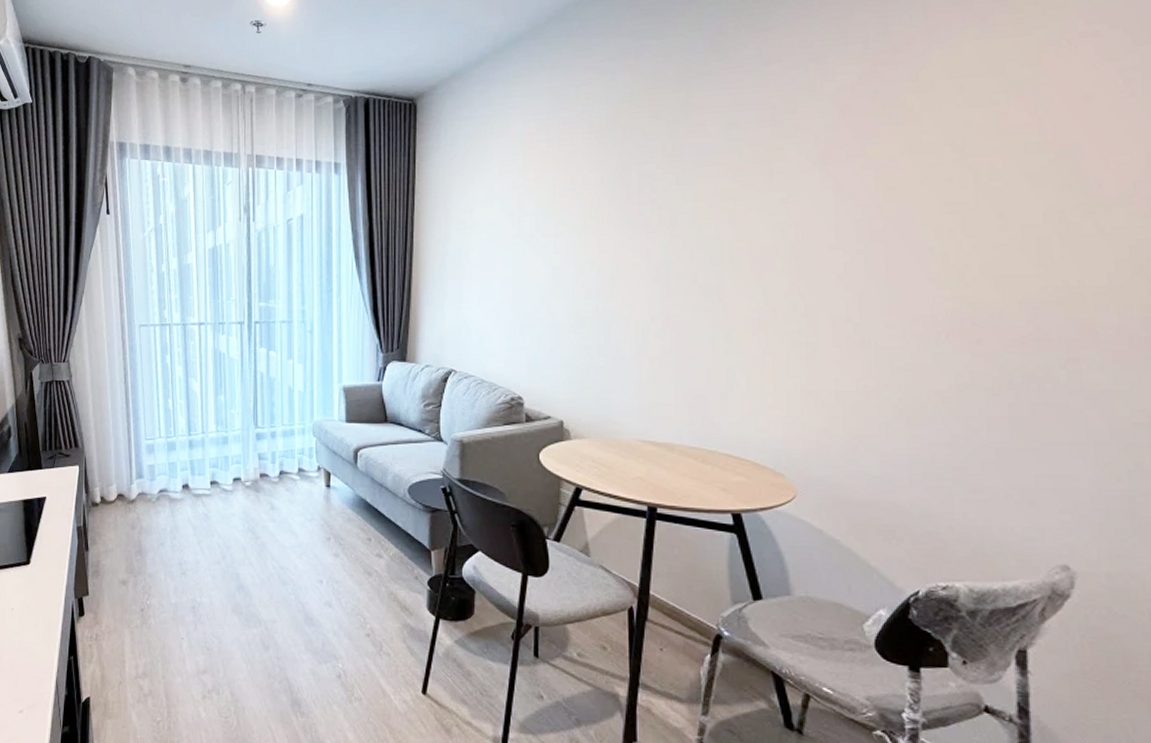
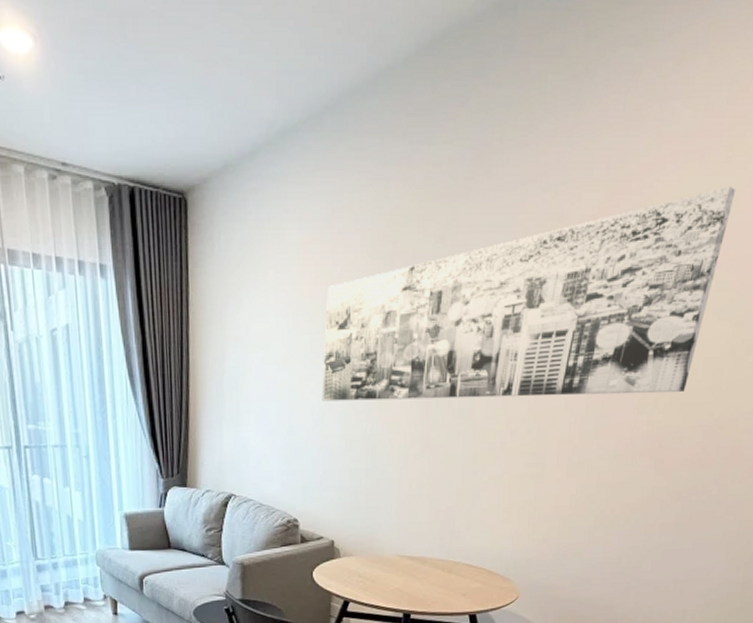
wall art: none [548,47,1036,279] -> present [322,187,736,401]

